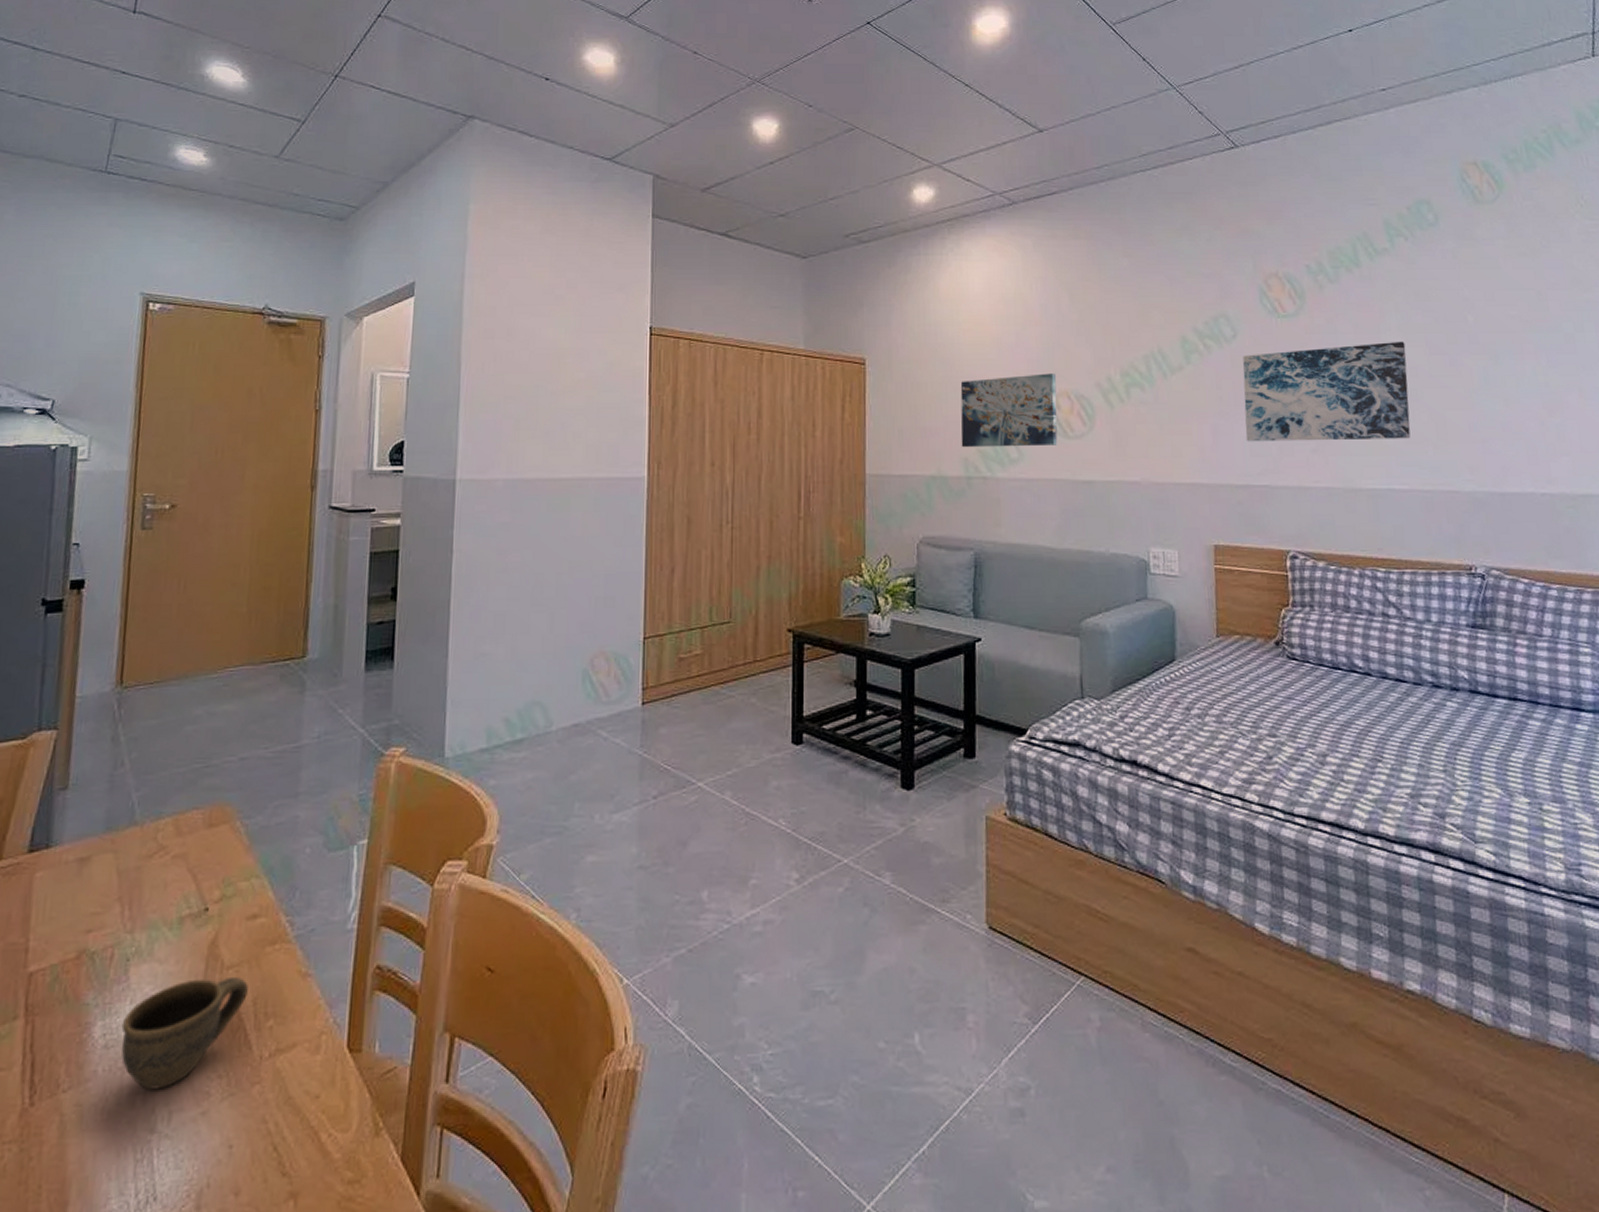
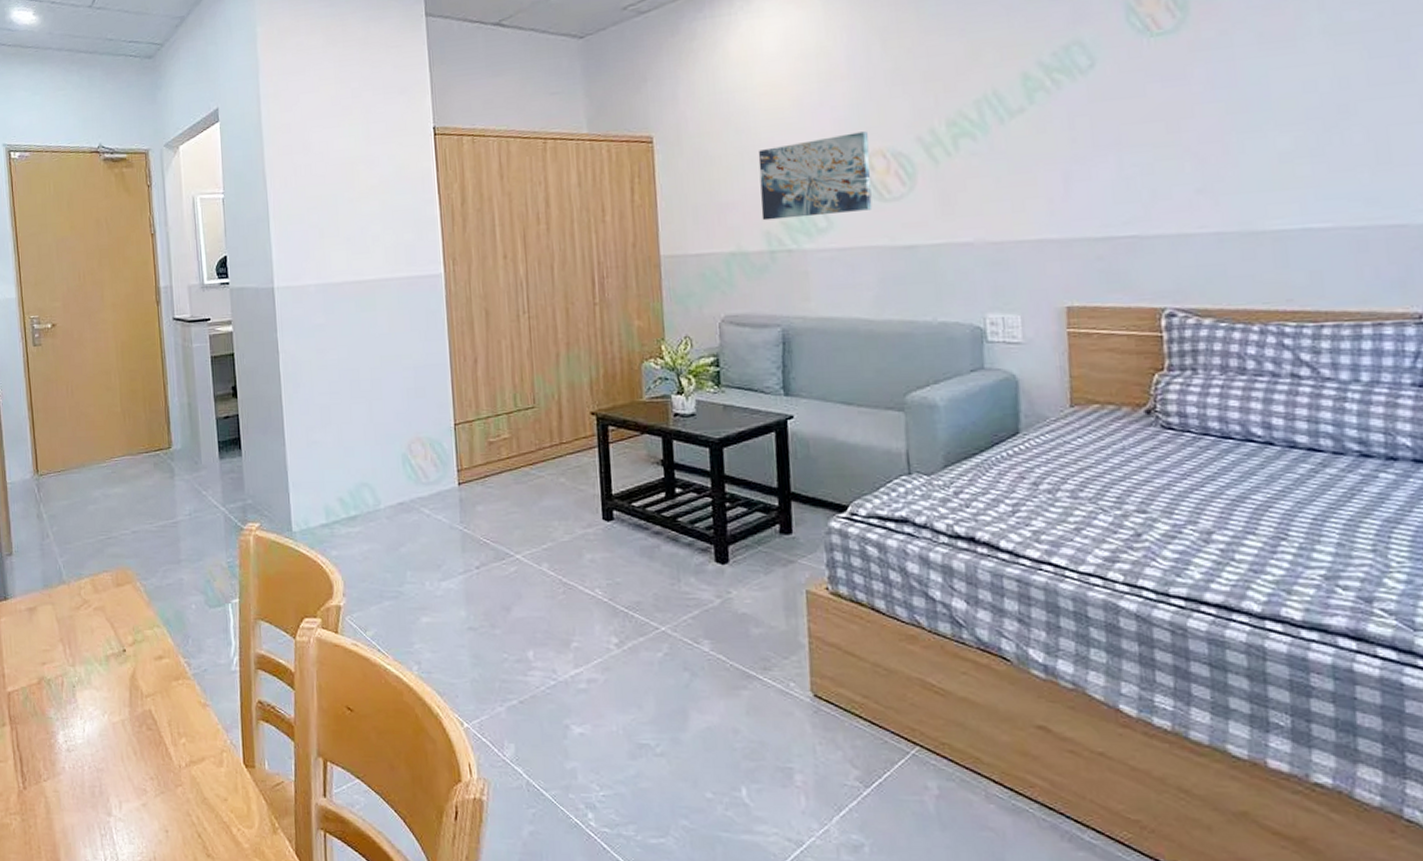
cup: present [121,977,248,1090] -> none [77,703,163,785]
wall art: present [1243,341,1411,442] -> none [1103,46,1337,187]

